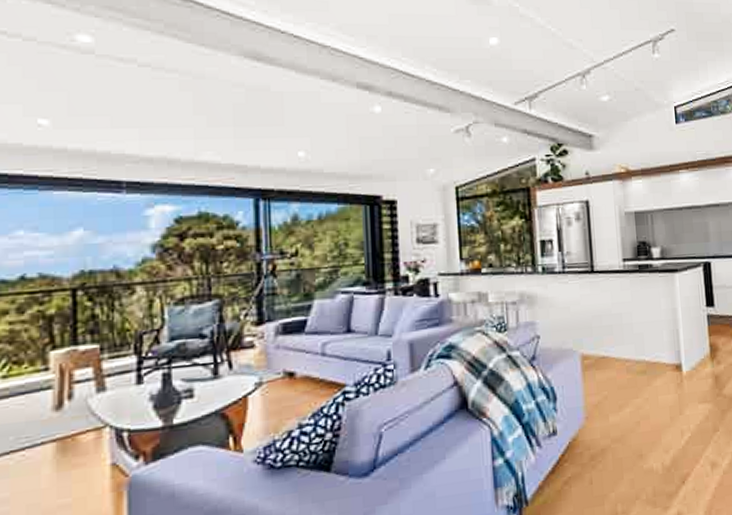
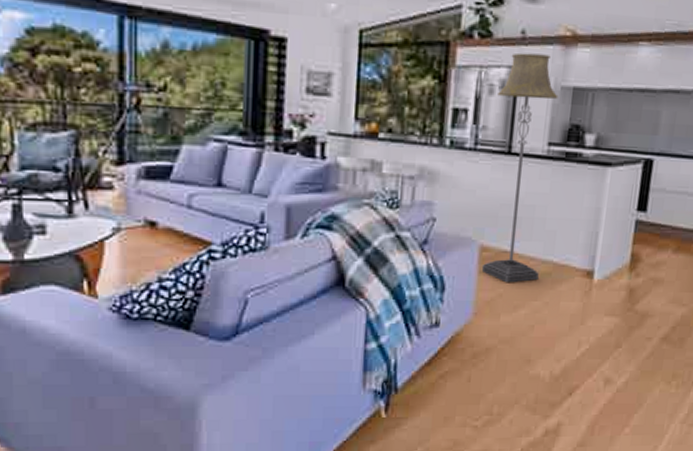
floor lamp: none [575,189,636,386] -> present [481,52,558,283]

